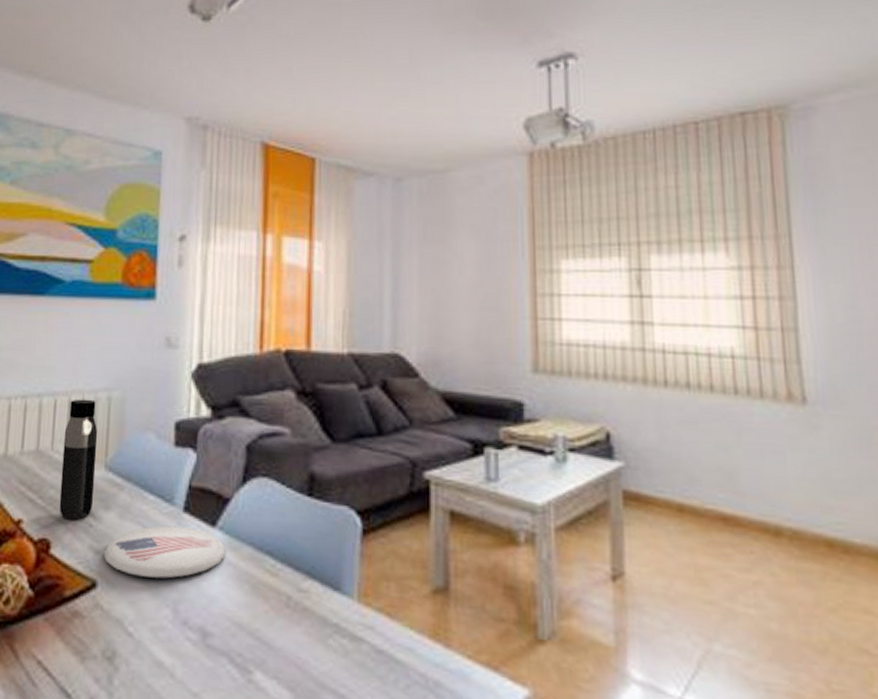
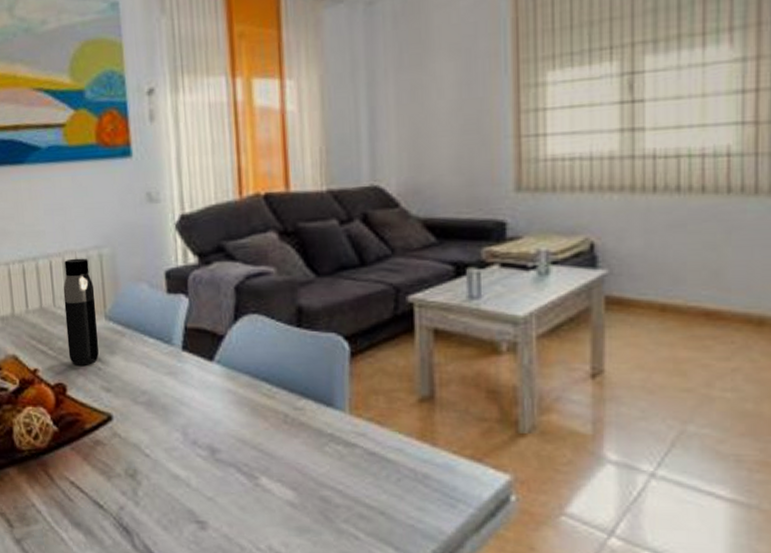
plate: present [103,525,225,579] -> none [114,363,224,408]

